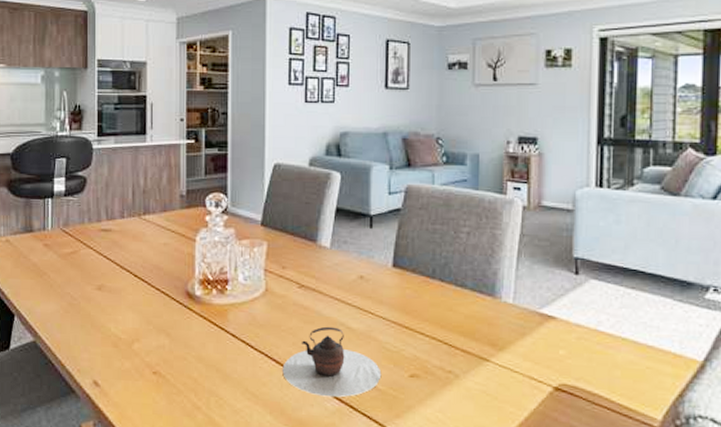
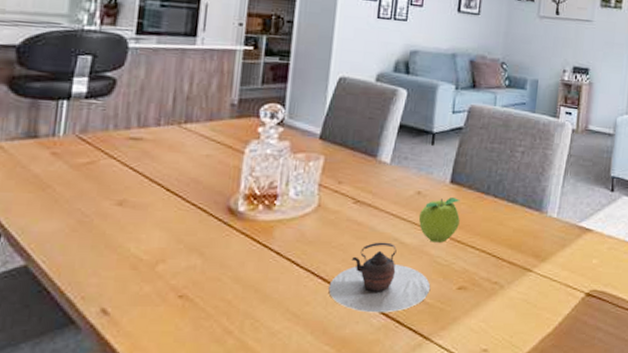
fruit: none [363,282,406,328] -> present [418,198,461,243]

